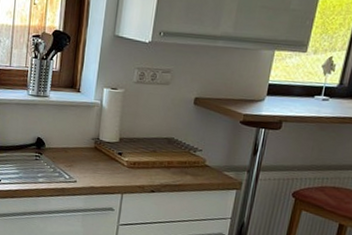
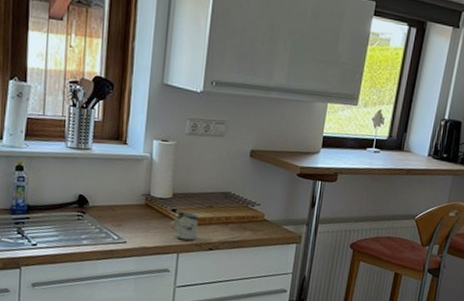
cup: none [116,154,143,183] -> present [170,211,199,241]

